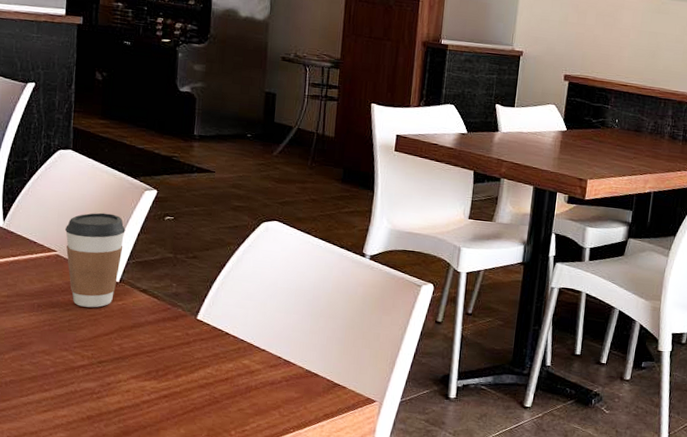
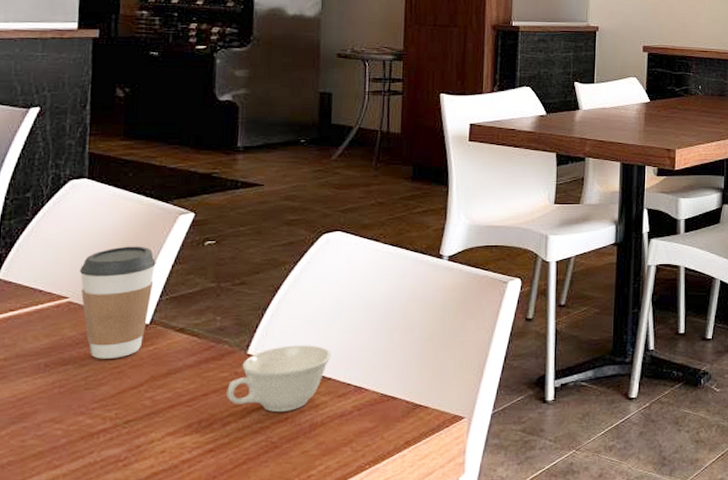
teacup: none [179,316,266,373] -> present [226,345,331,413]

